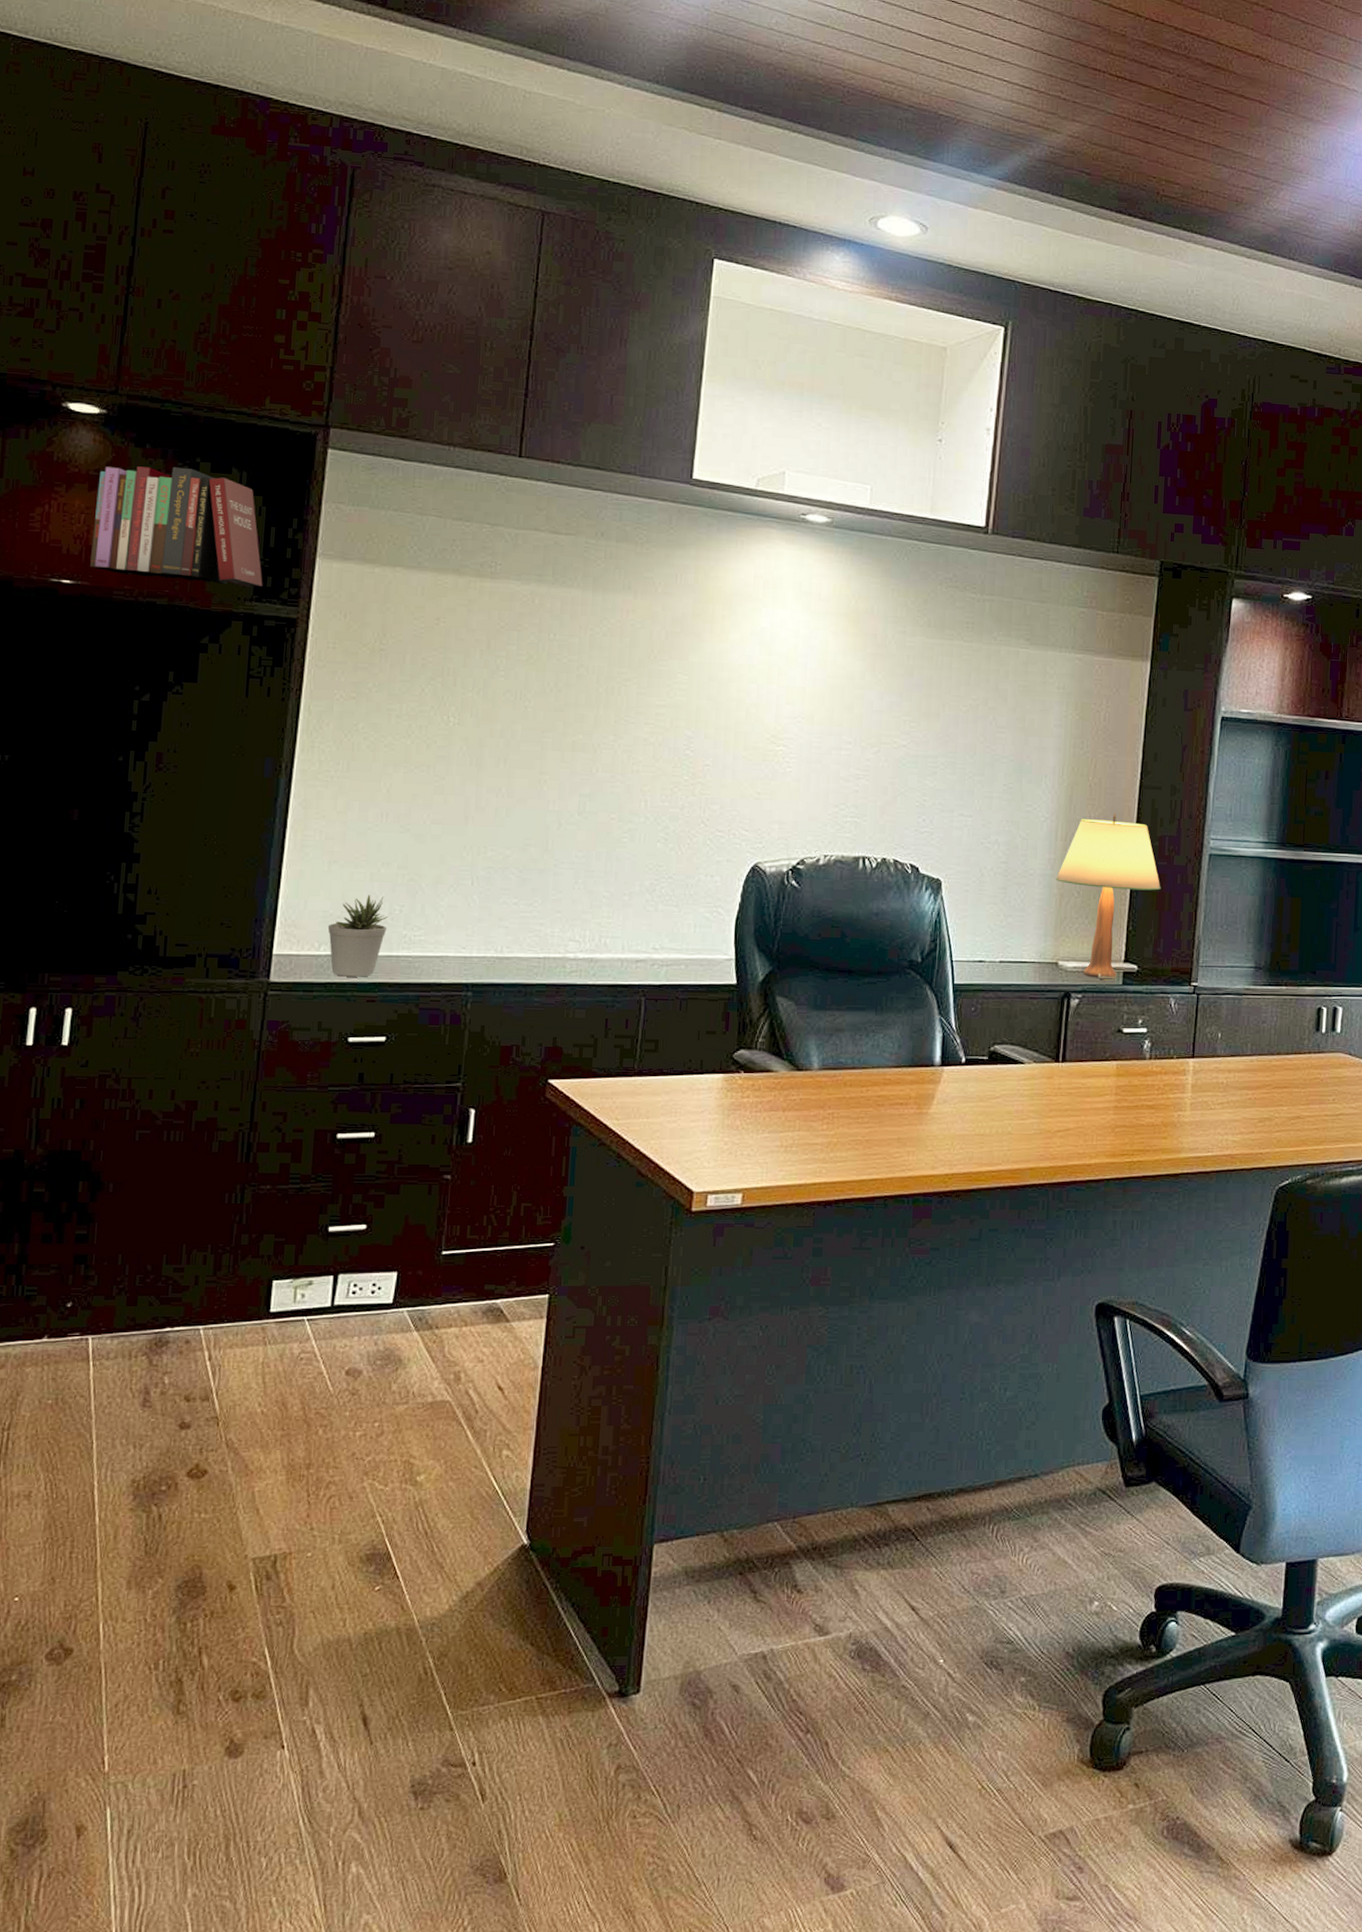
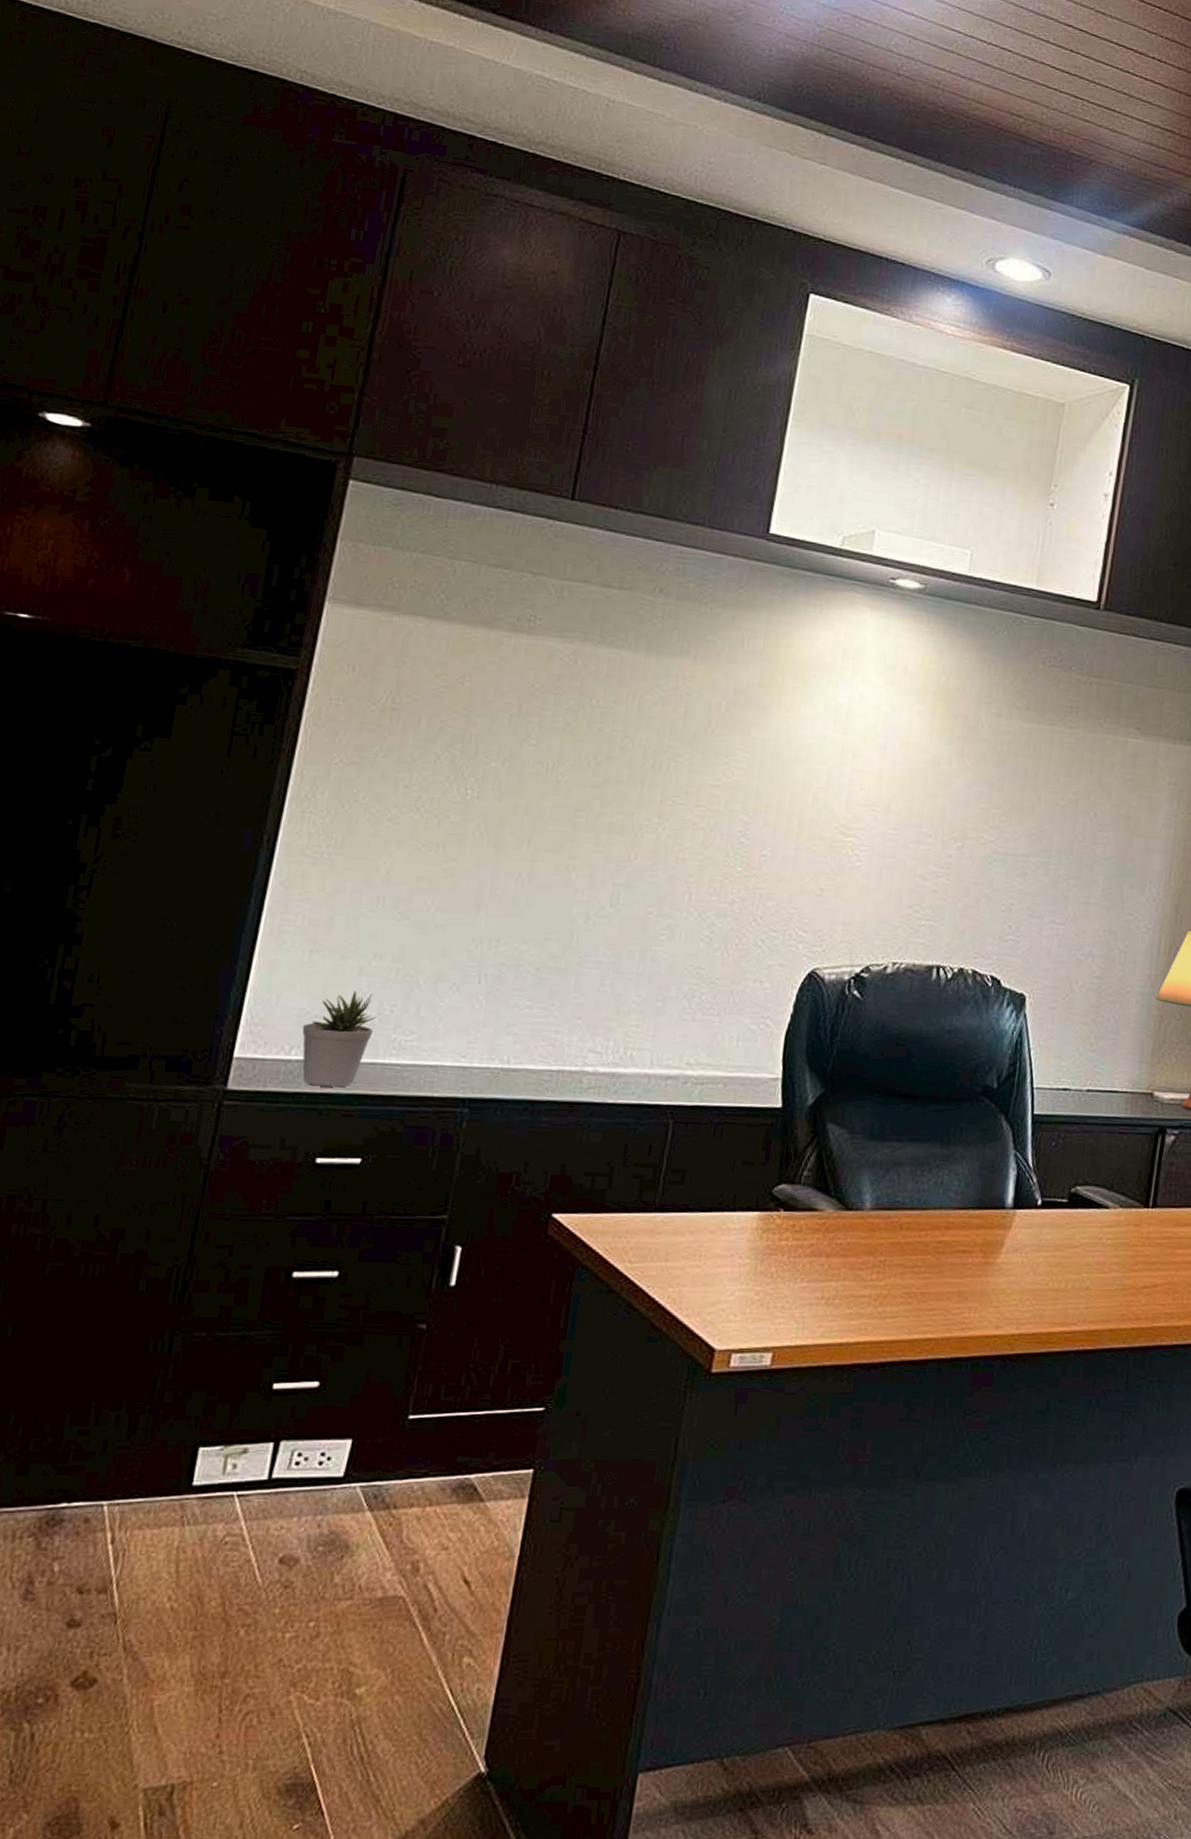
books: present [90,466,263,588] -> none [54,487,260,633]

